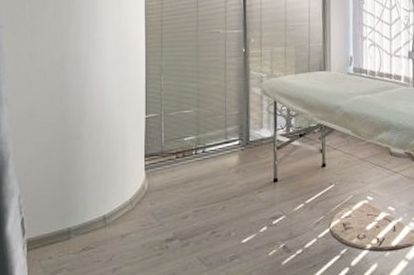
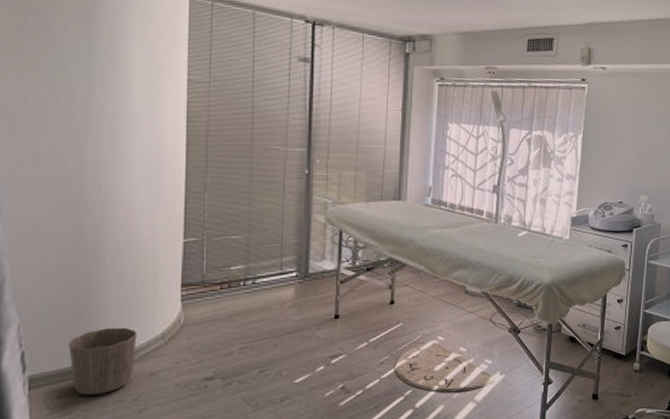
waste basket: none [57,194,111,256] -> present [69,327,137,396]

